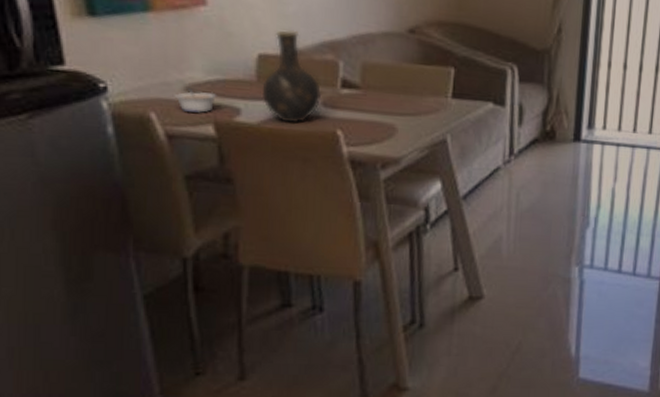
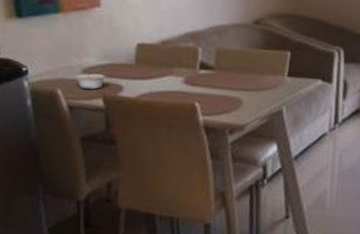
vase: present [261,29,322,124] -> none [138,23,185,98]

